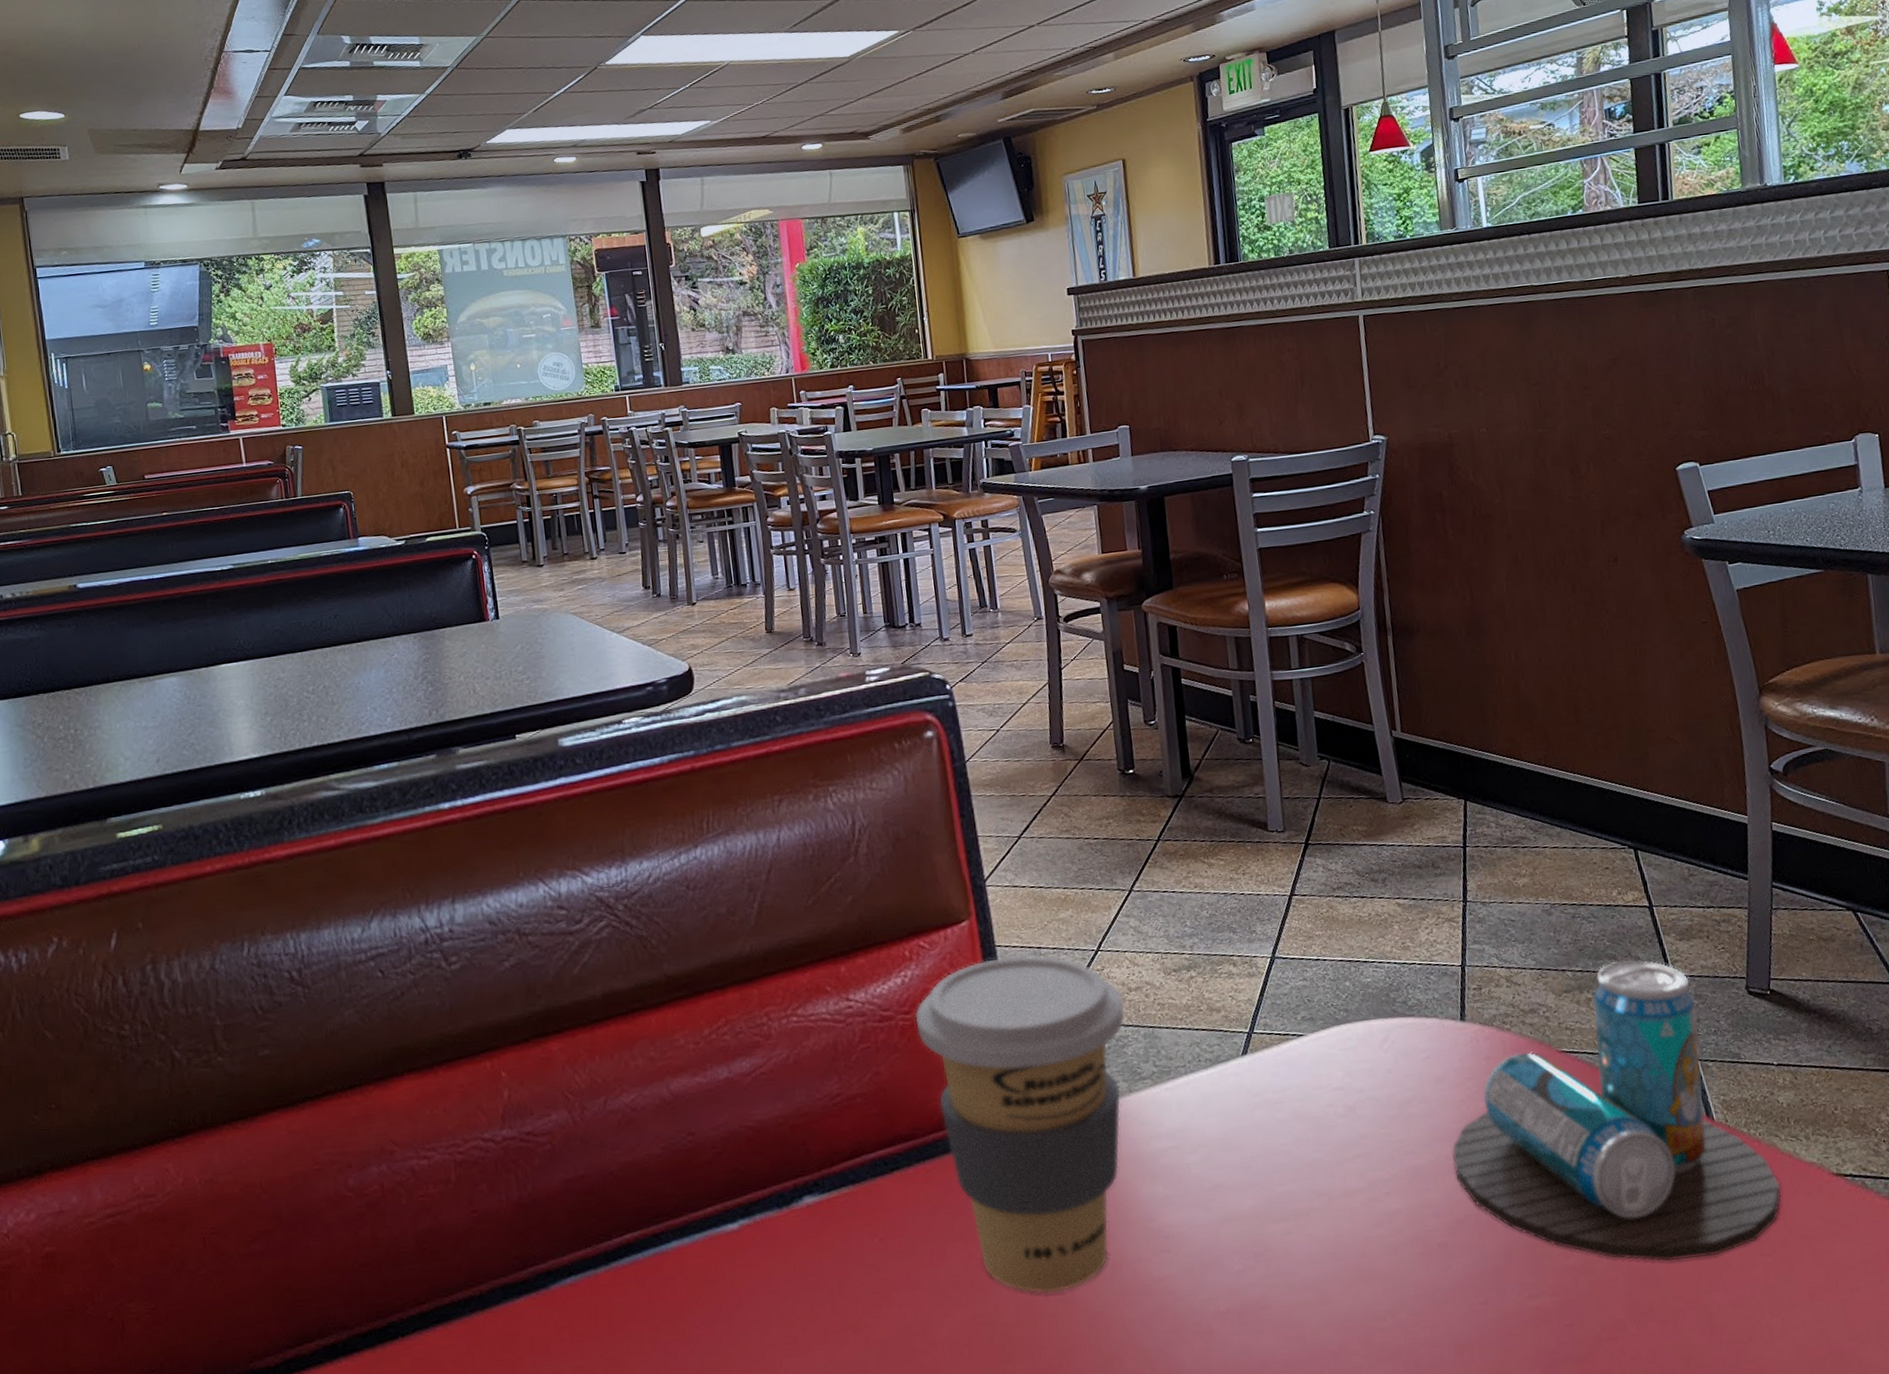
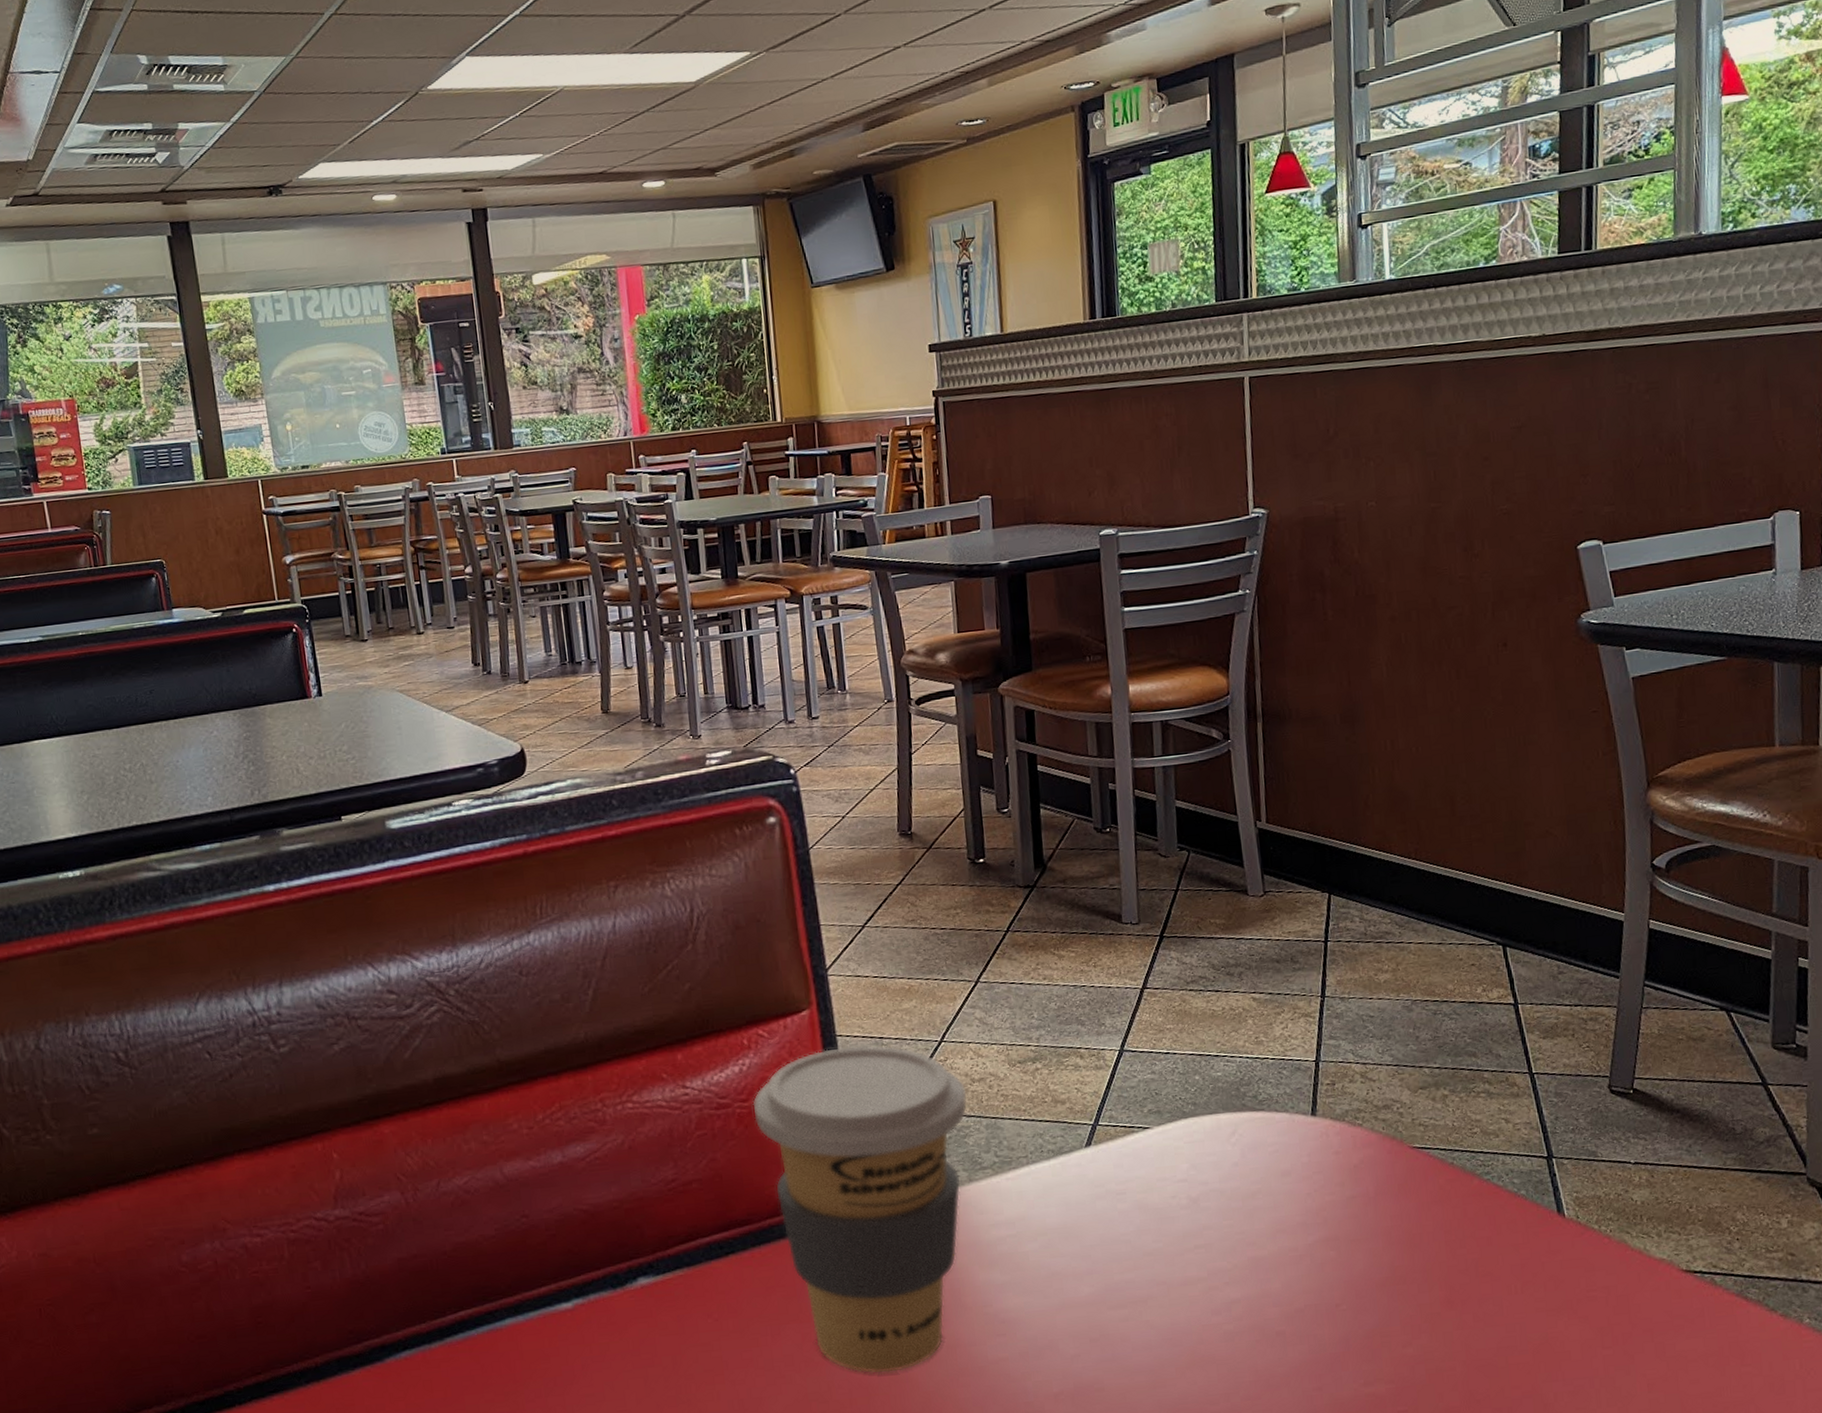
beverage can: present [1452,960,1782,1262] -> none [1295,1057,1629,1353]

